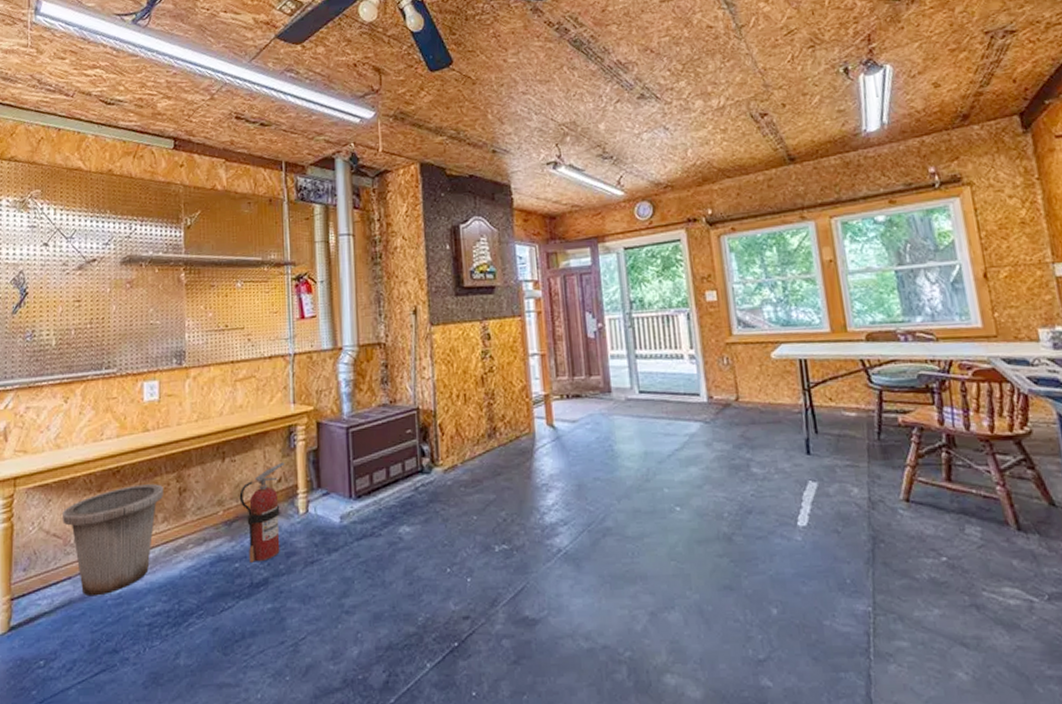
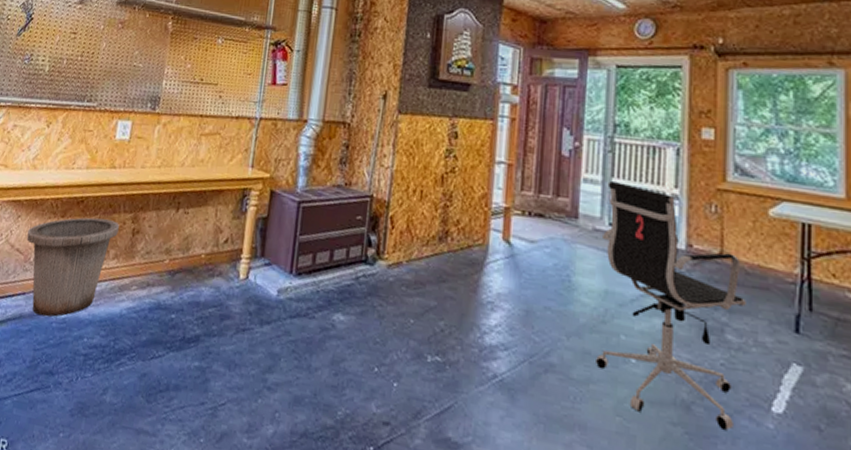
fire extinguisher: present [239,461,284,563] -> none [185,223,234,319]
office chair: none [632,353,769,553] -> present [596,181,746,430]

